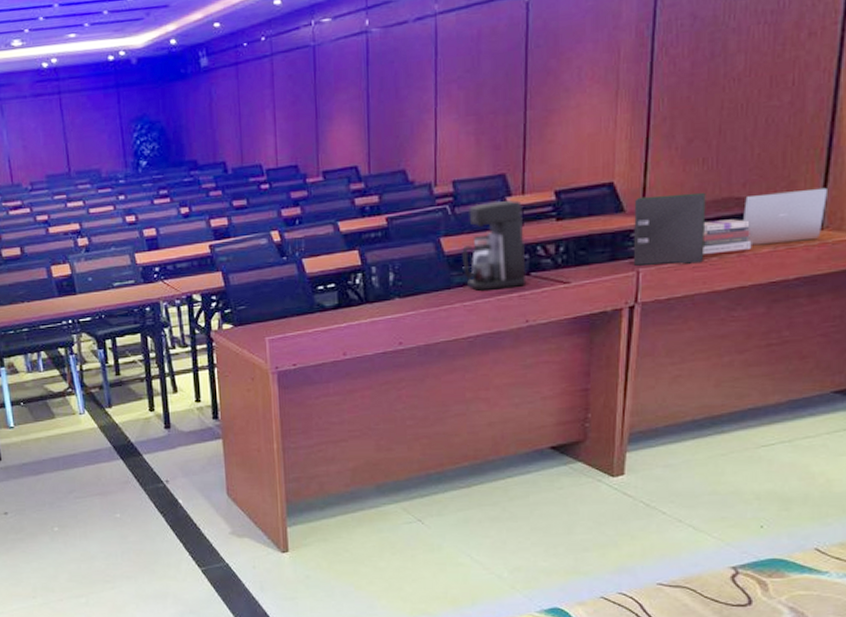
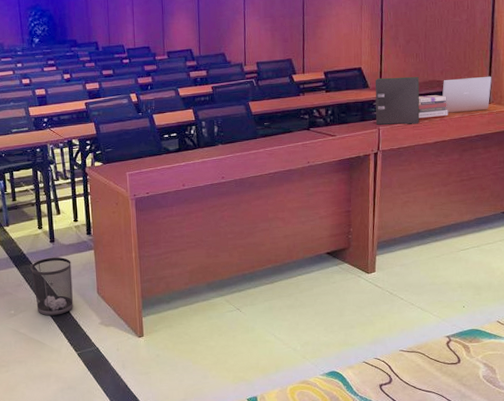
waste bin: none [140,447,196,522] -> present [30,257,73,316]
coffee maker: present [462,199,527,292] -> none [264,76,308,141]

